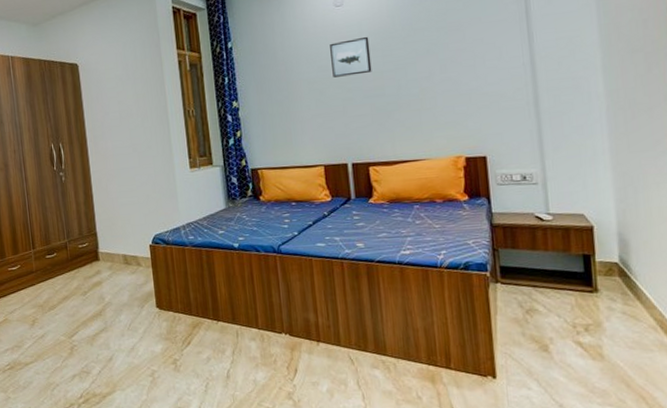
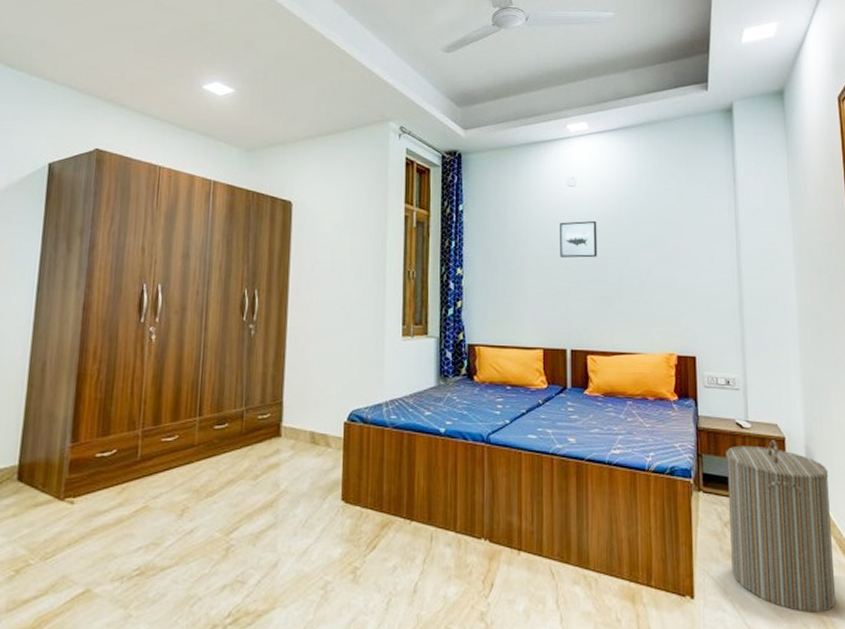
laundry hamper: none [525,229,658,389] -> present [726,440,836,613]

